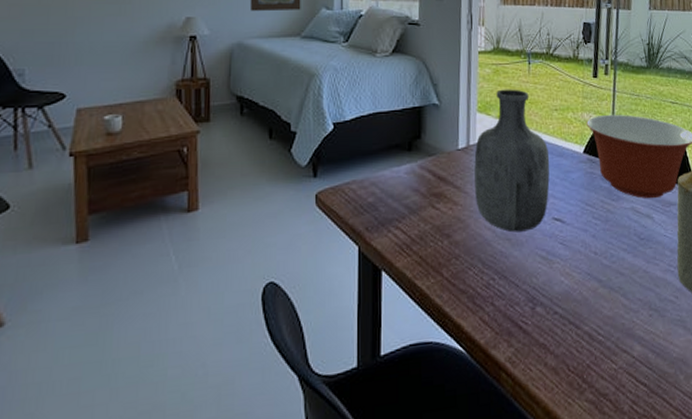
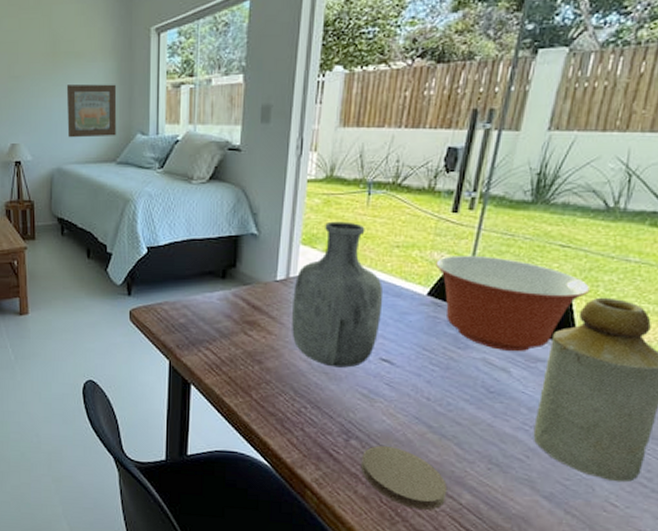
coaster: none [547,308,622,371] -> present [360,446,448,510]

